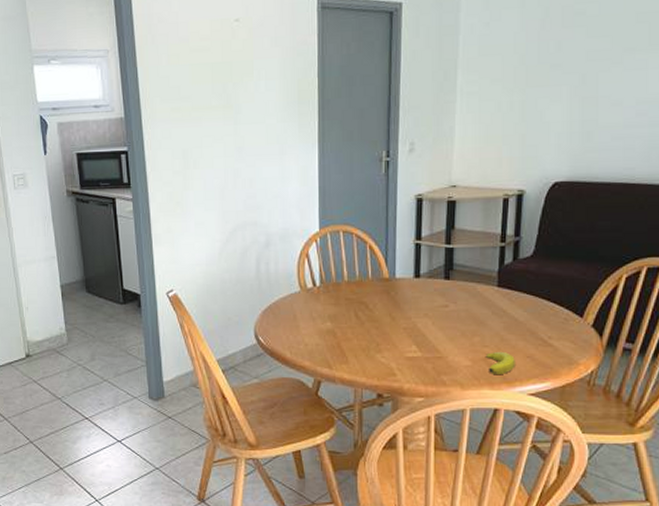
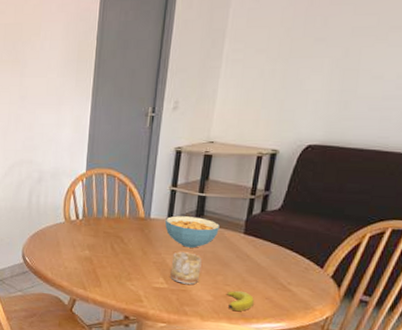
cereal bowl: none [413,272,471,308] -> present [165,216,220,248]
mug: none [423,313,456,350] -> present [170,251,202,285]

